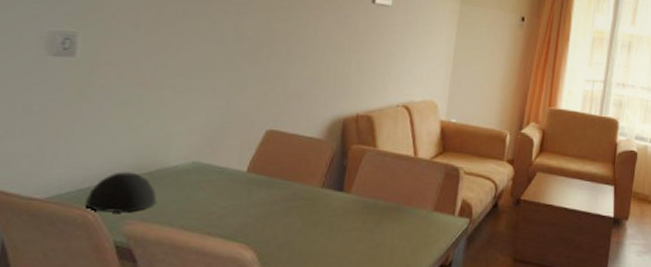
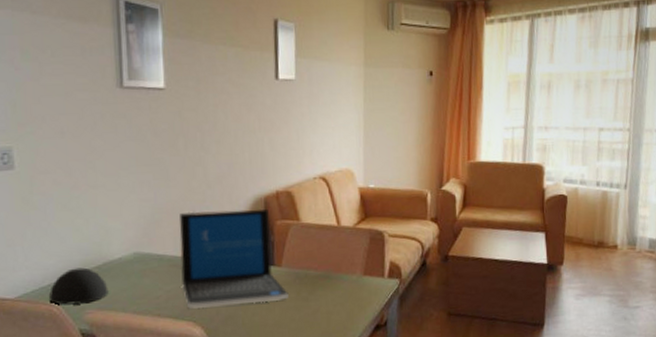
laptop: none [240,124,354,231] -> present [179,209,289,309]

